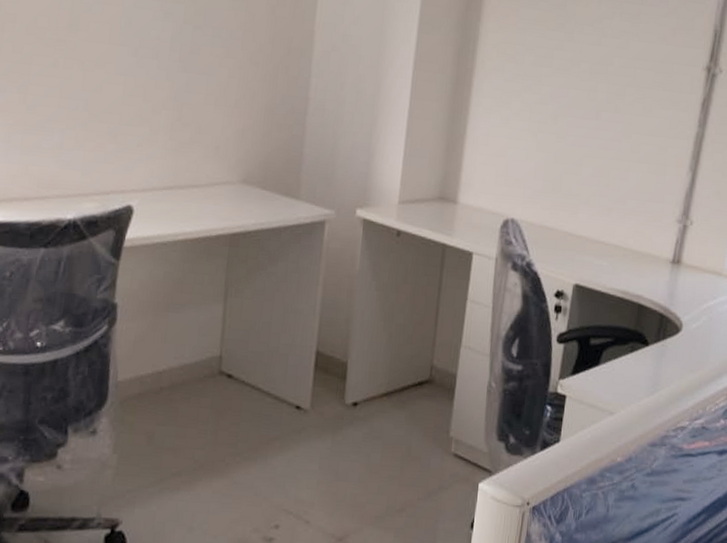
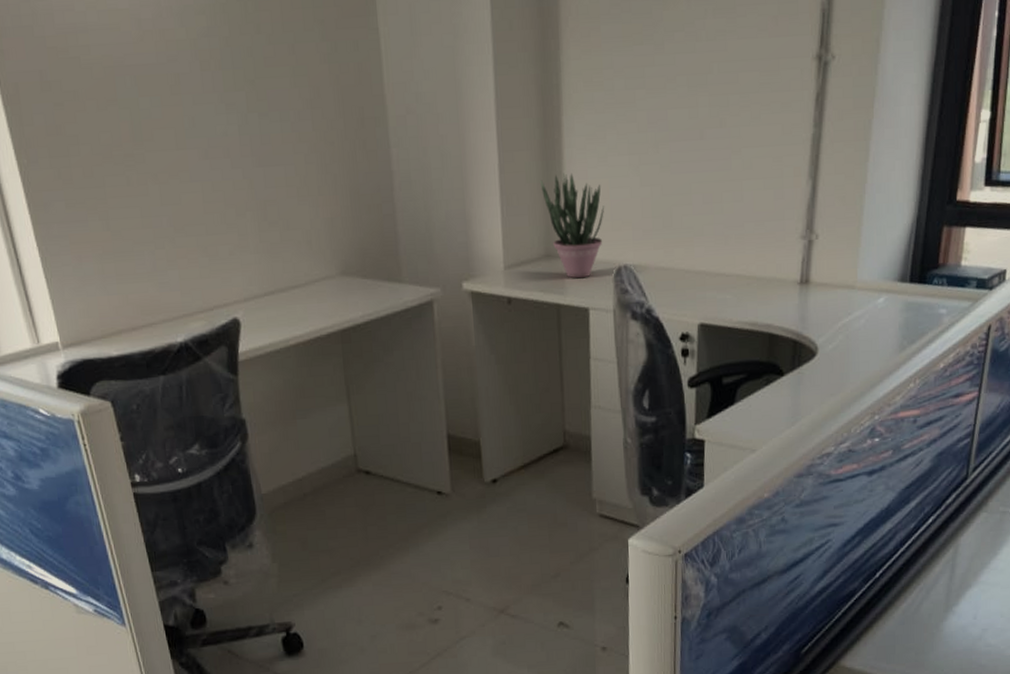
potted plant: none [444,127,501,224] -> present [540,173,605,279]

